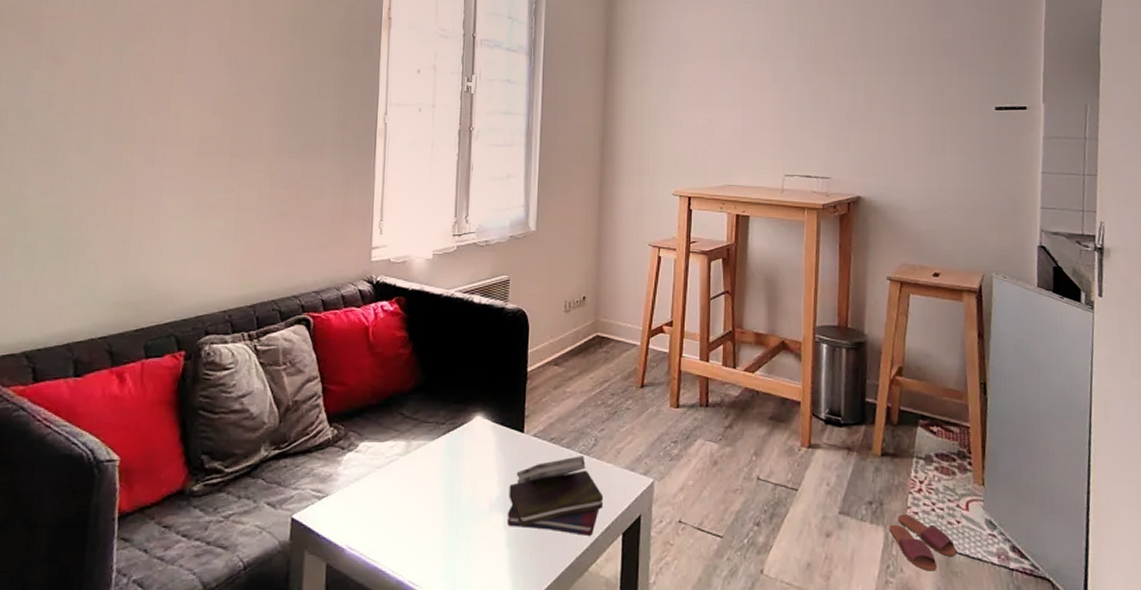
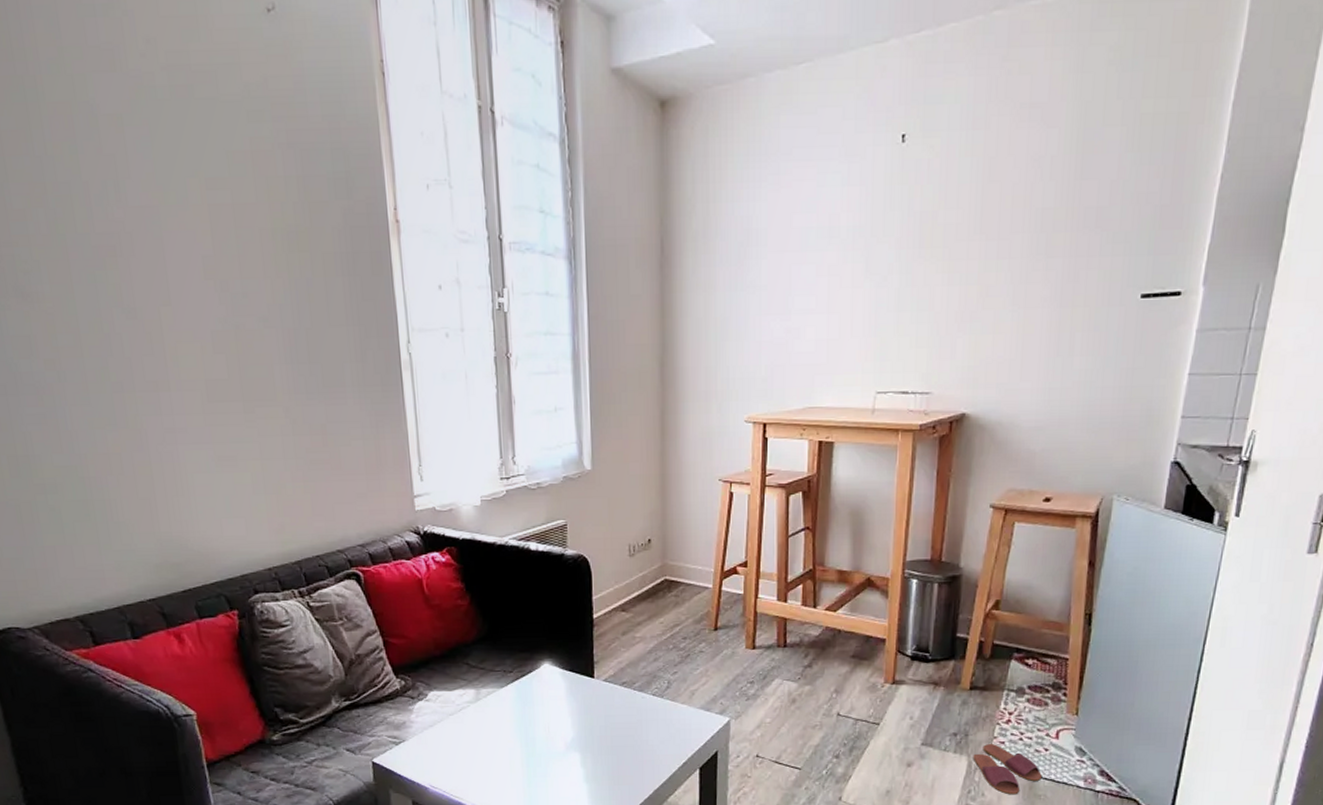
book: present [508,456,604,536] -> none [583,698,679,771]

